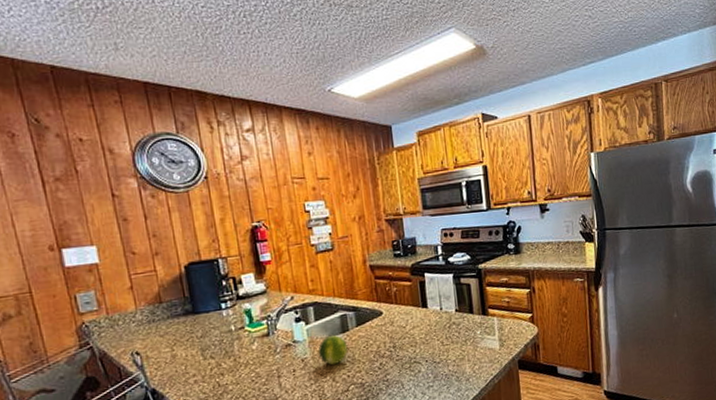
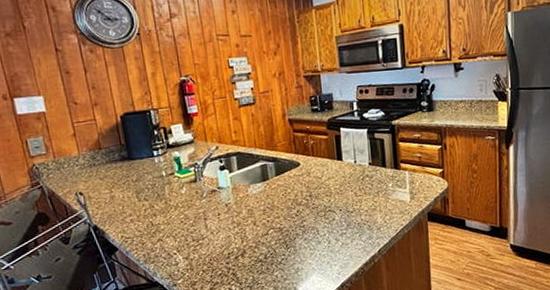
fruit: present [317,334,348,365] -> none [240,183,268,210]

